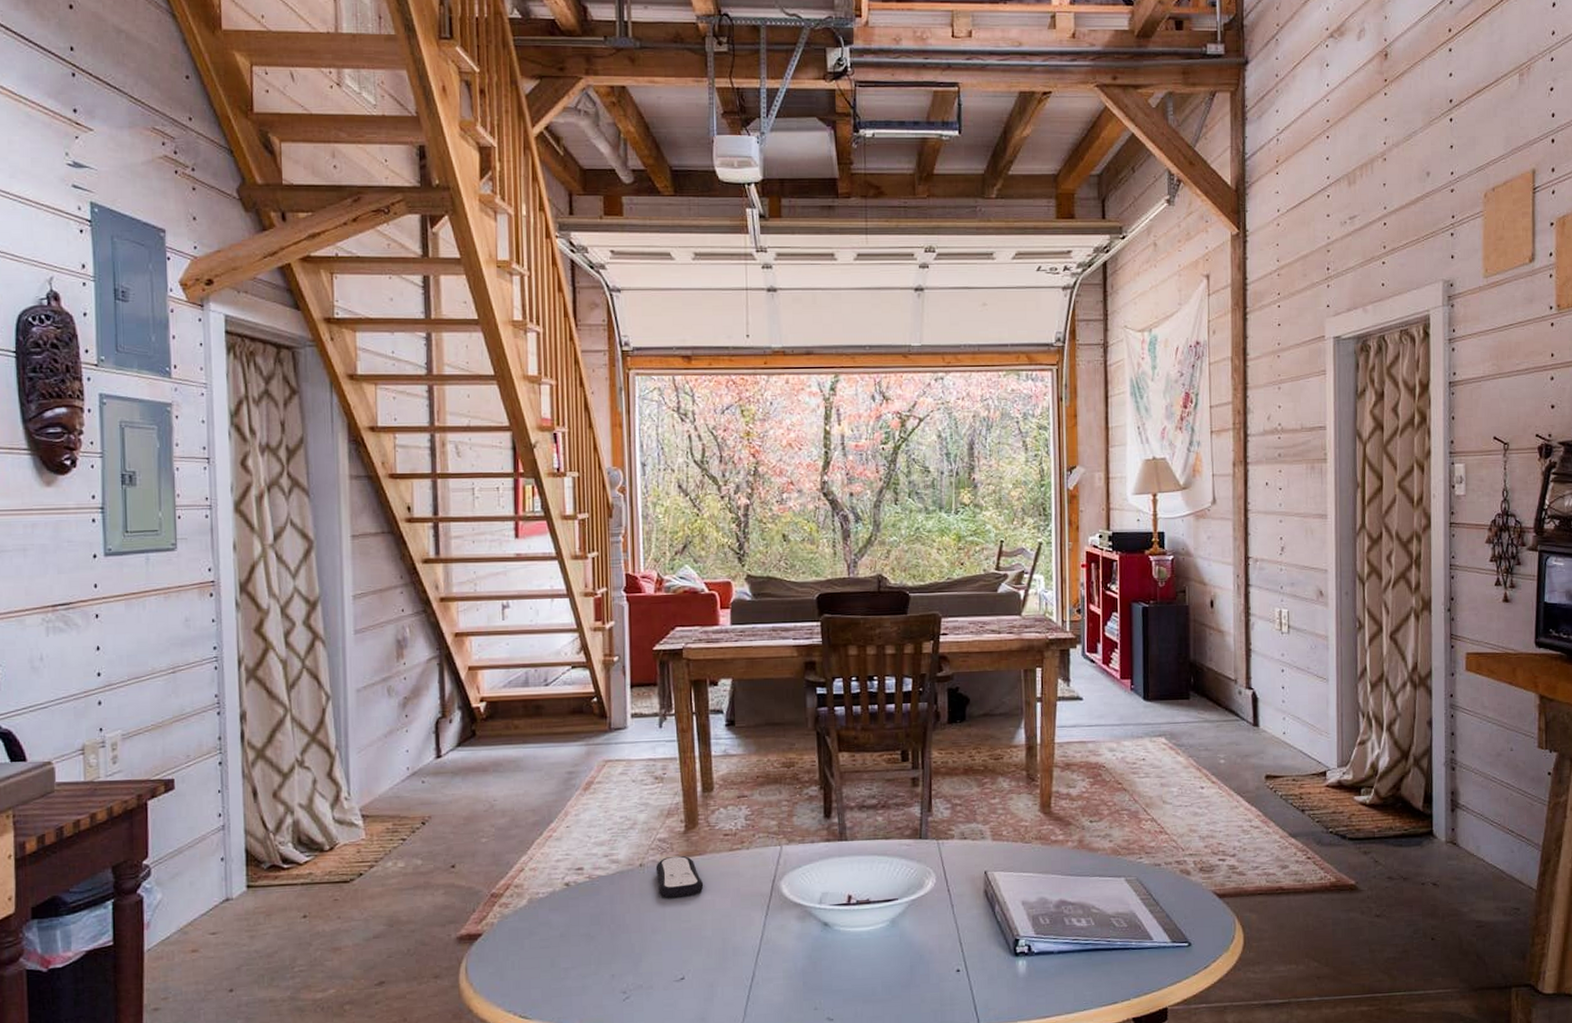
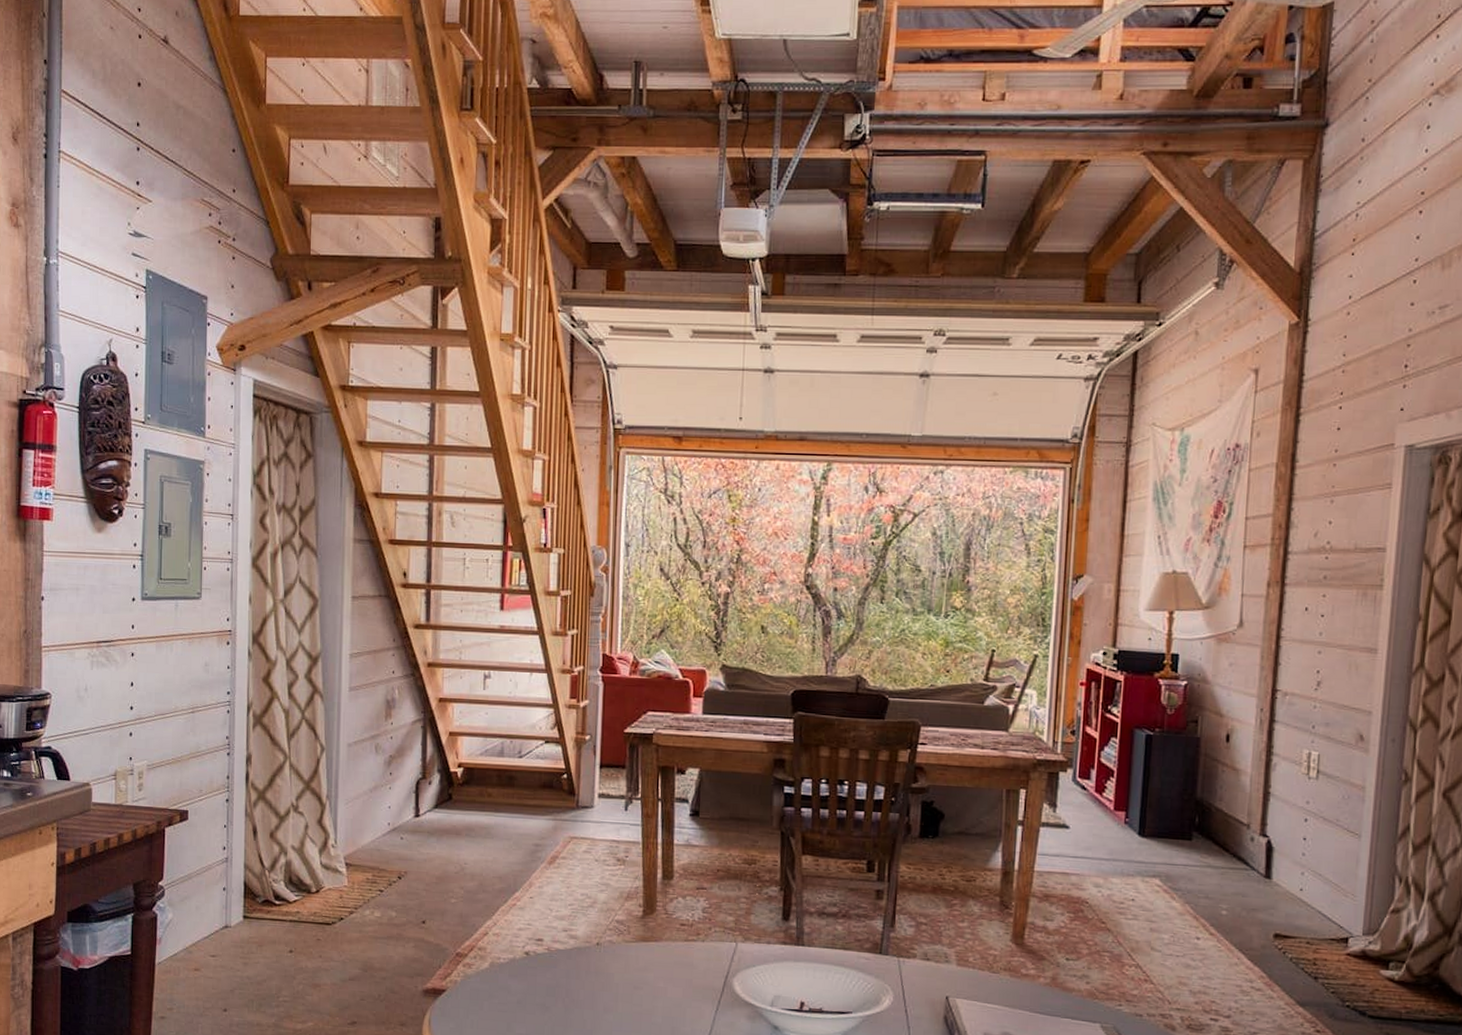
remote control: present [655,855,704,899] -> none [612,939,657,982]

